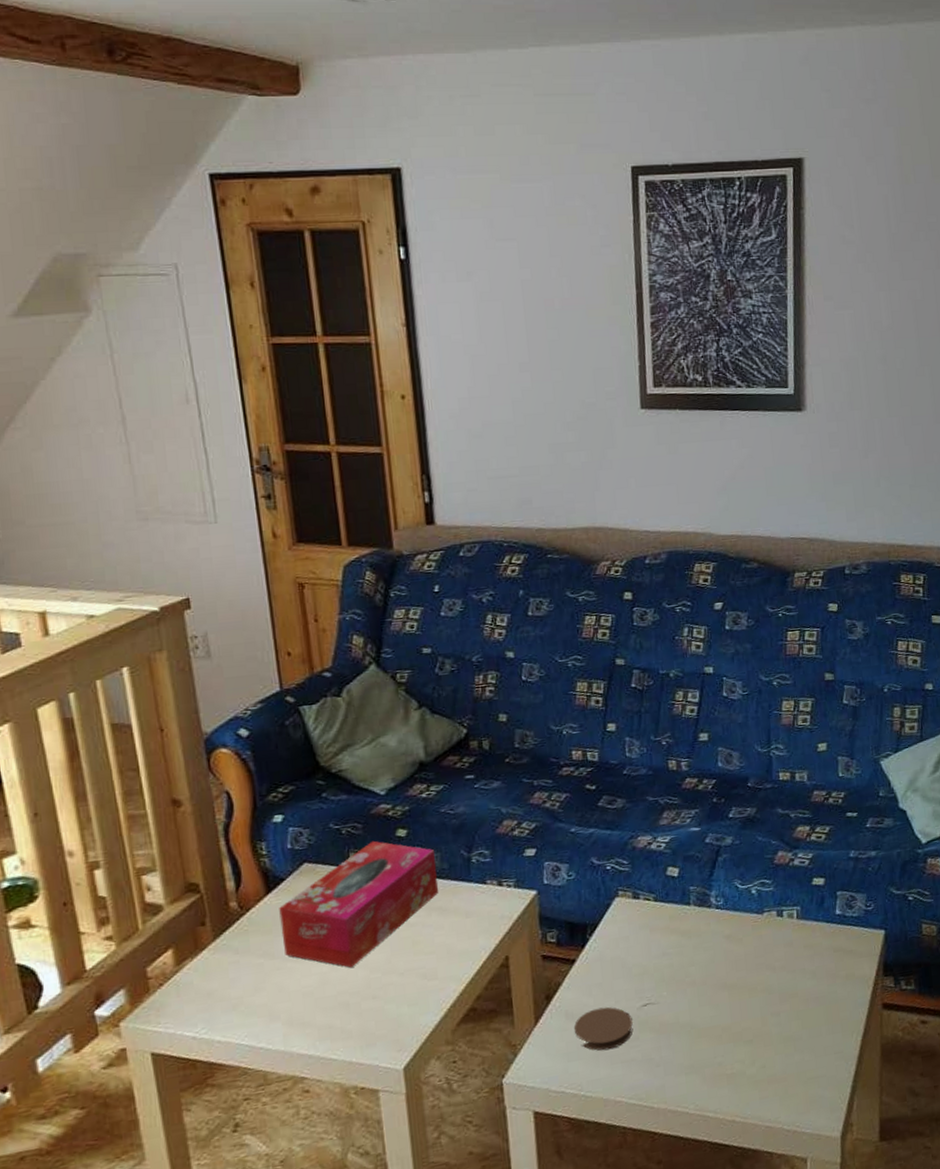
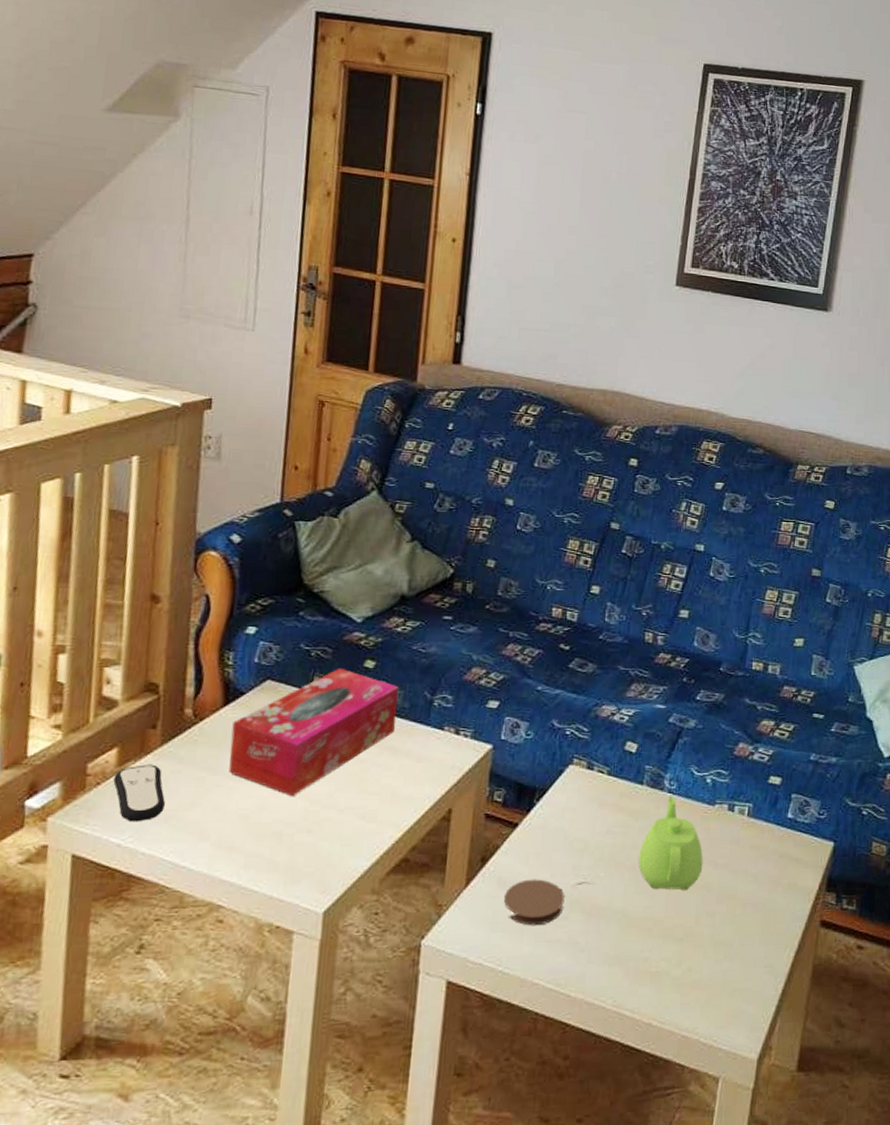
remote control: none [175,958,230,1015] -> present [113,764,165,822]
teapot: none [697,910,761,1000] -> present [638,795,703,891]

